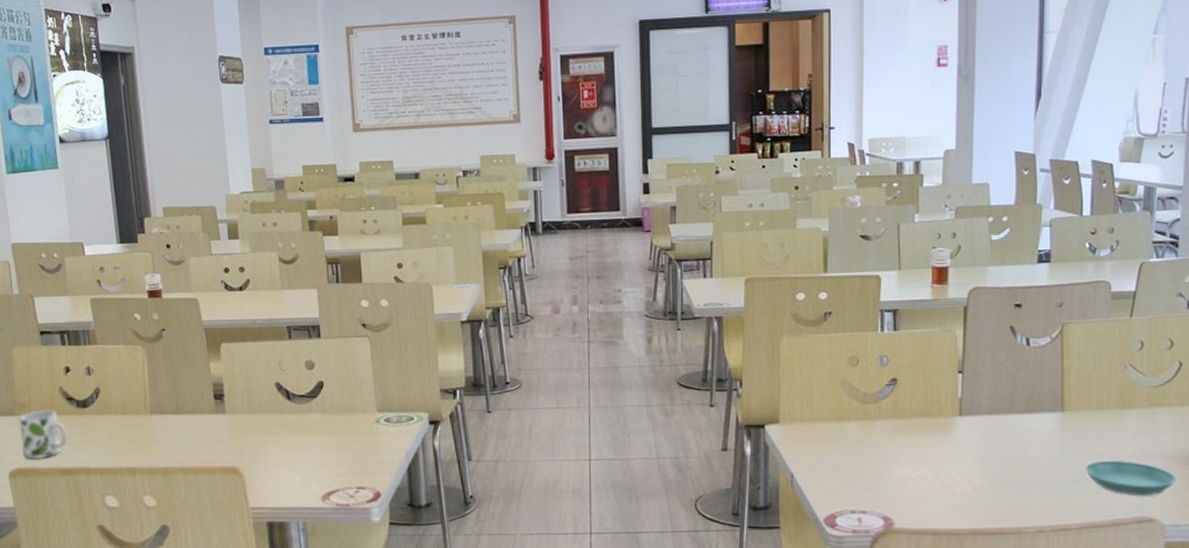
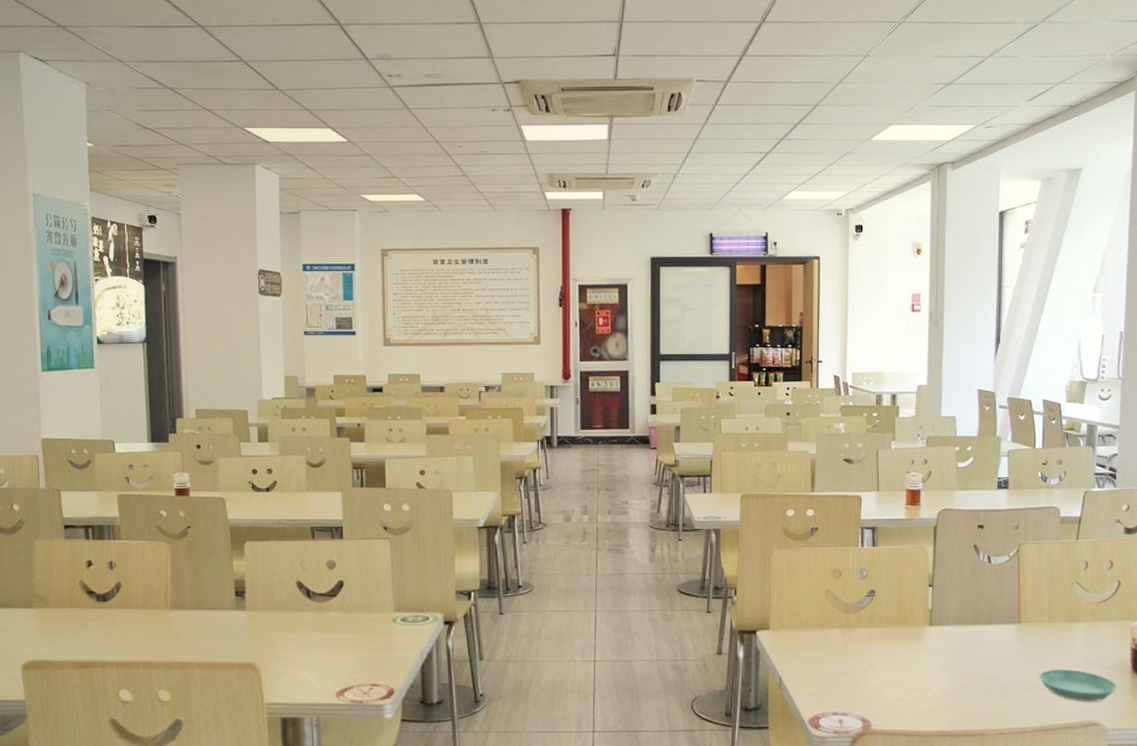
mug: present [18,410,68,459] -> none [36,603,85,652]

